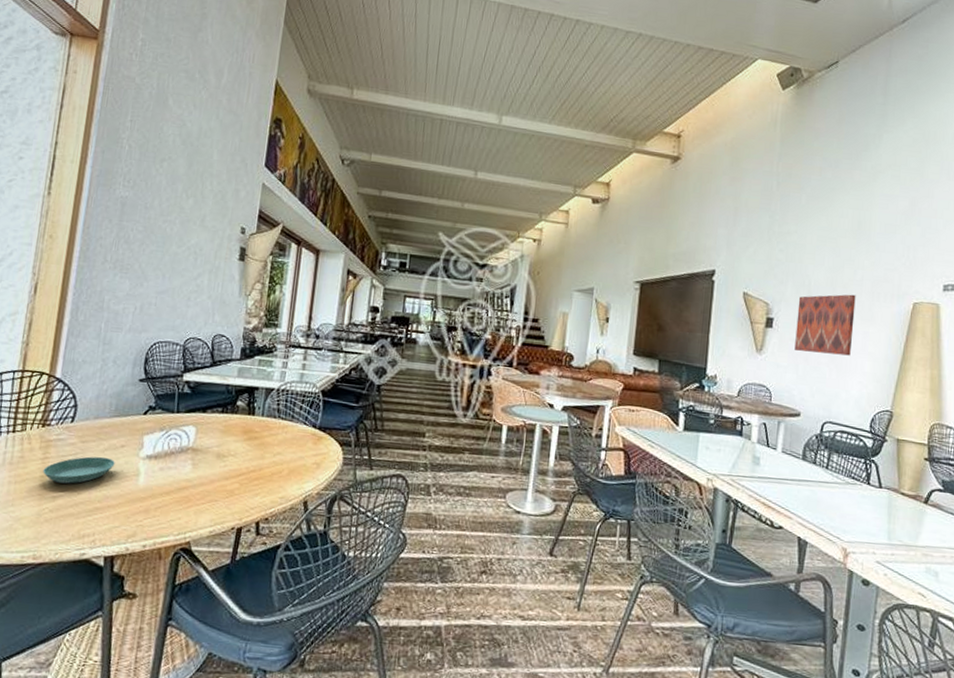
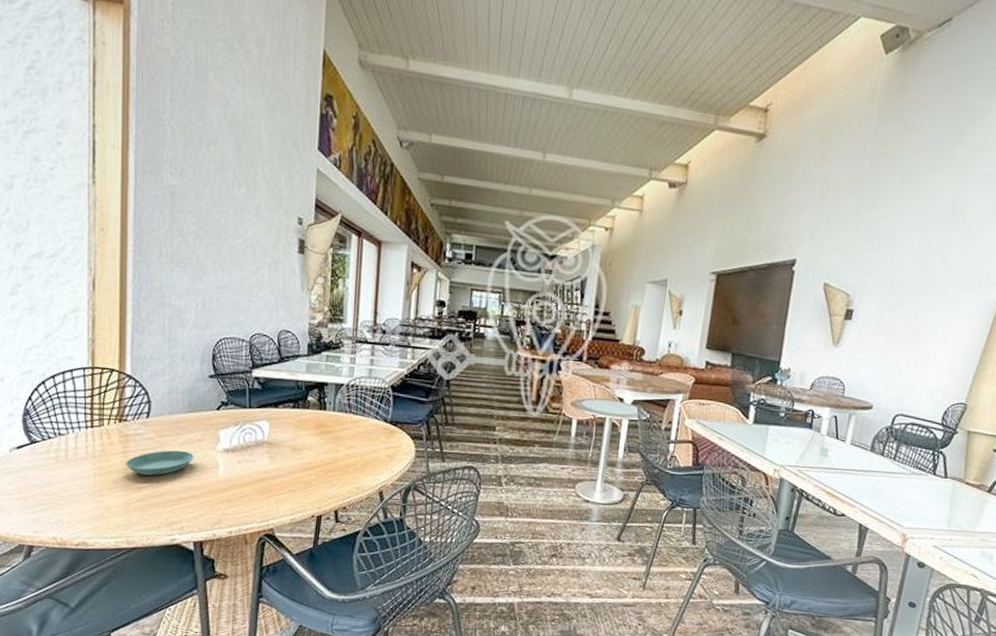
wall art: present [794,294,856,356] -> none [872,284,943,348]

